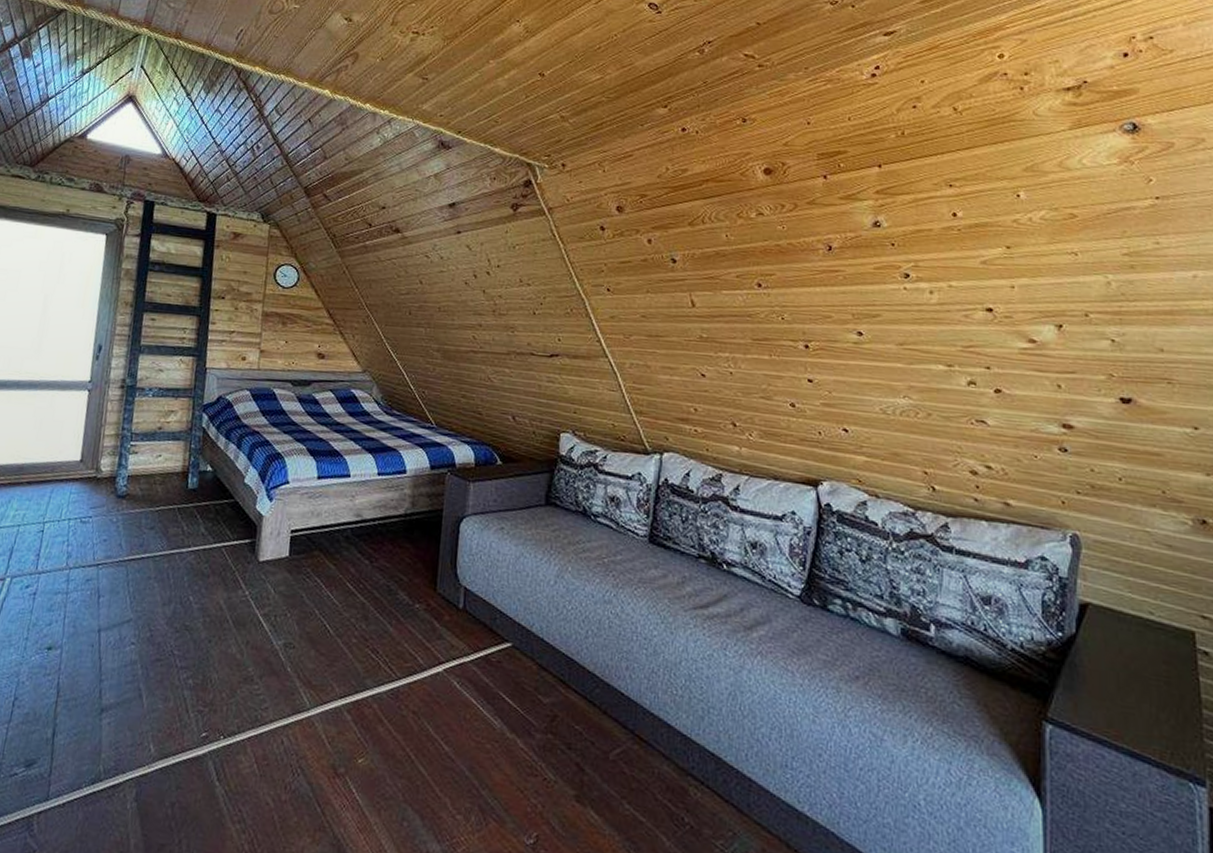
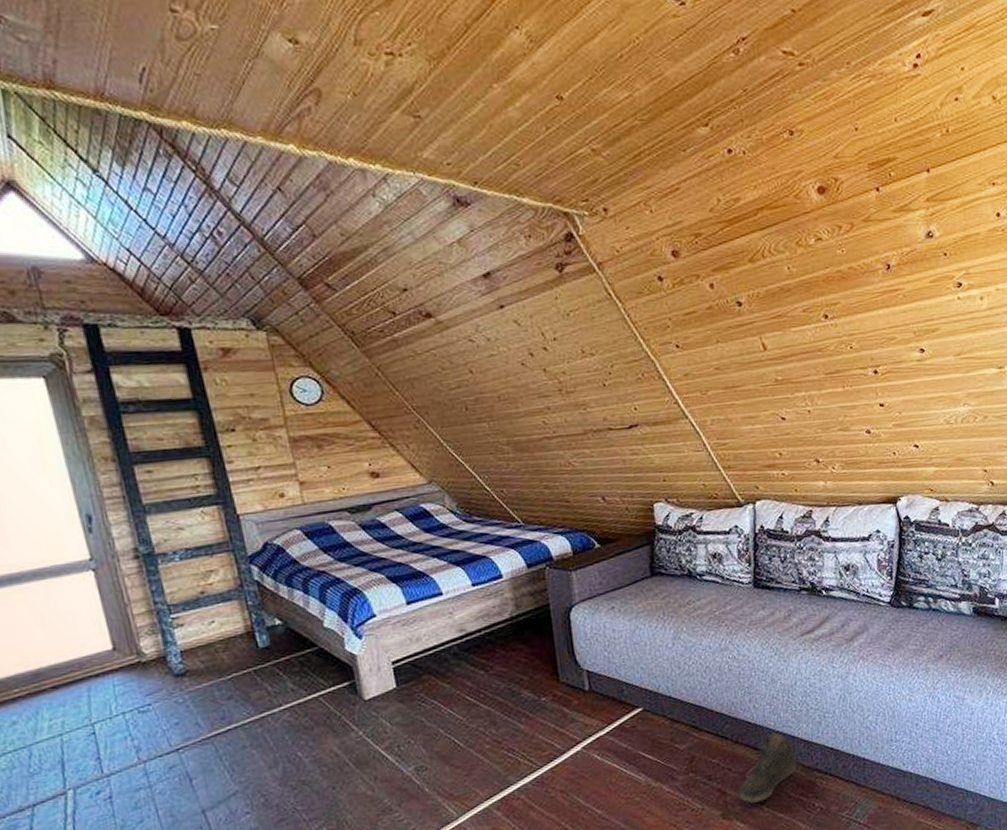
sneaker: none [598,712,671,795] -> present [739,731,798,803]

